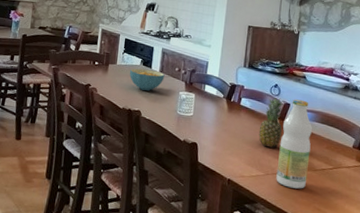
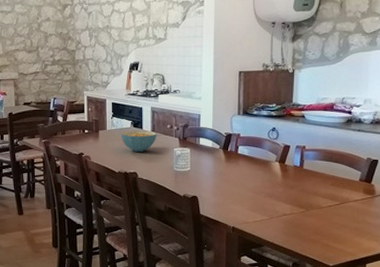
fruit: present [258,98,284,148] -> none [259,141,285,192]
bottle: present [276,99,312,189] -> none [281,140,315,228]

